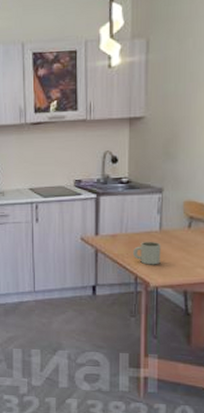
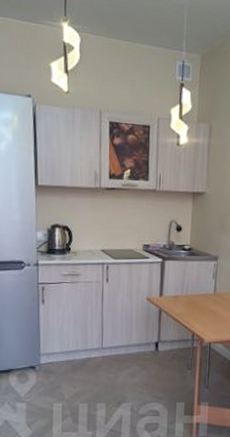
mug: present [132,241,161,265] -> none [191,302,215,324]

